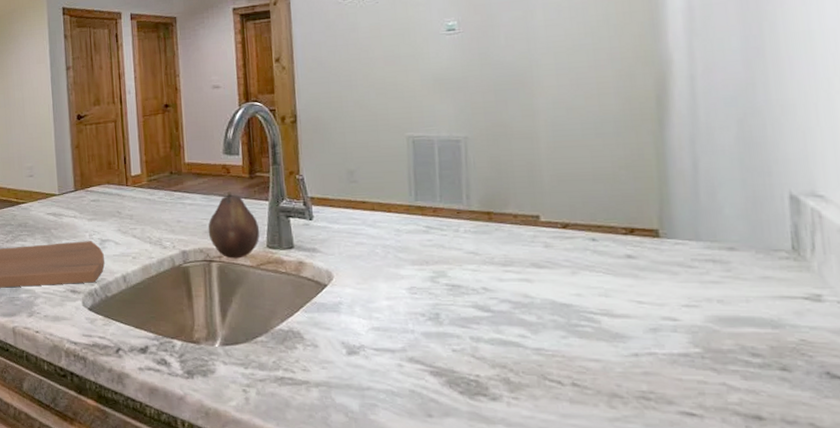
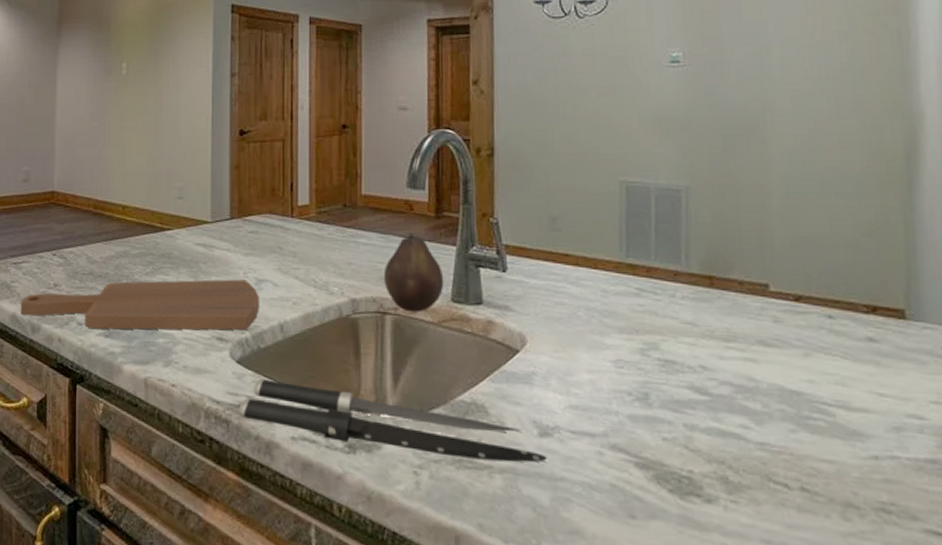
kitchen knife: none [92,322,356,377] -> present [238,379,548,463]

